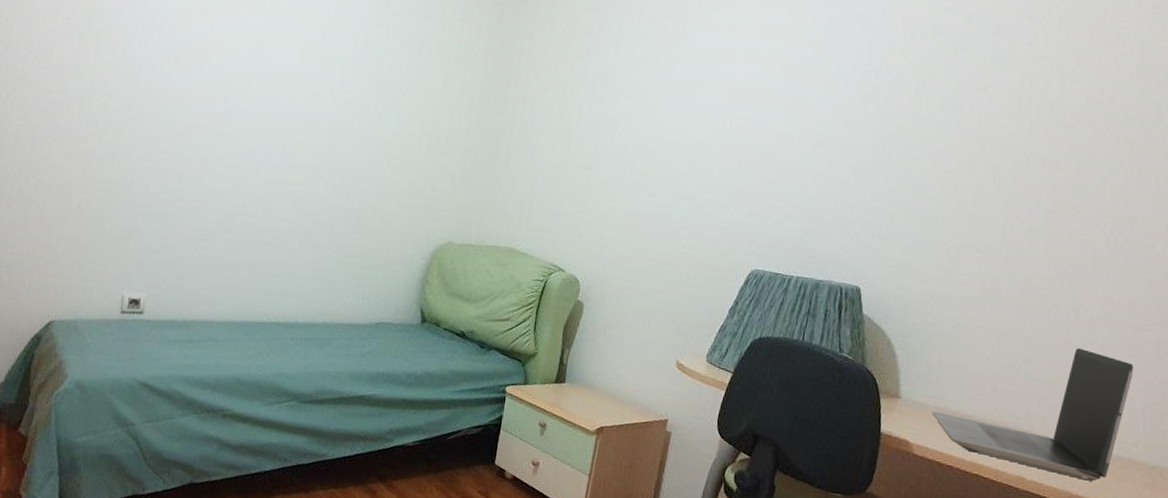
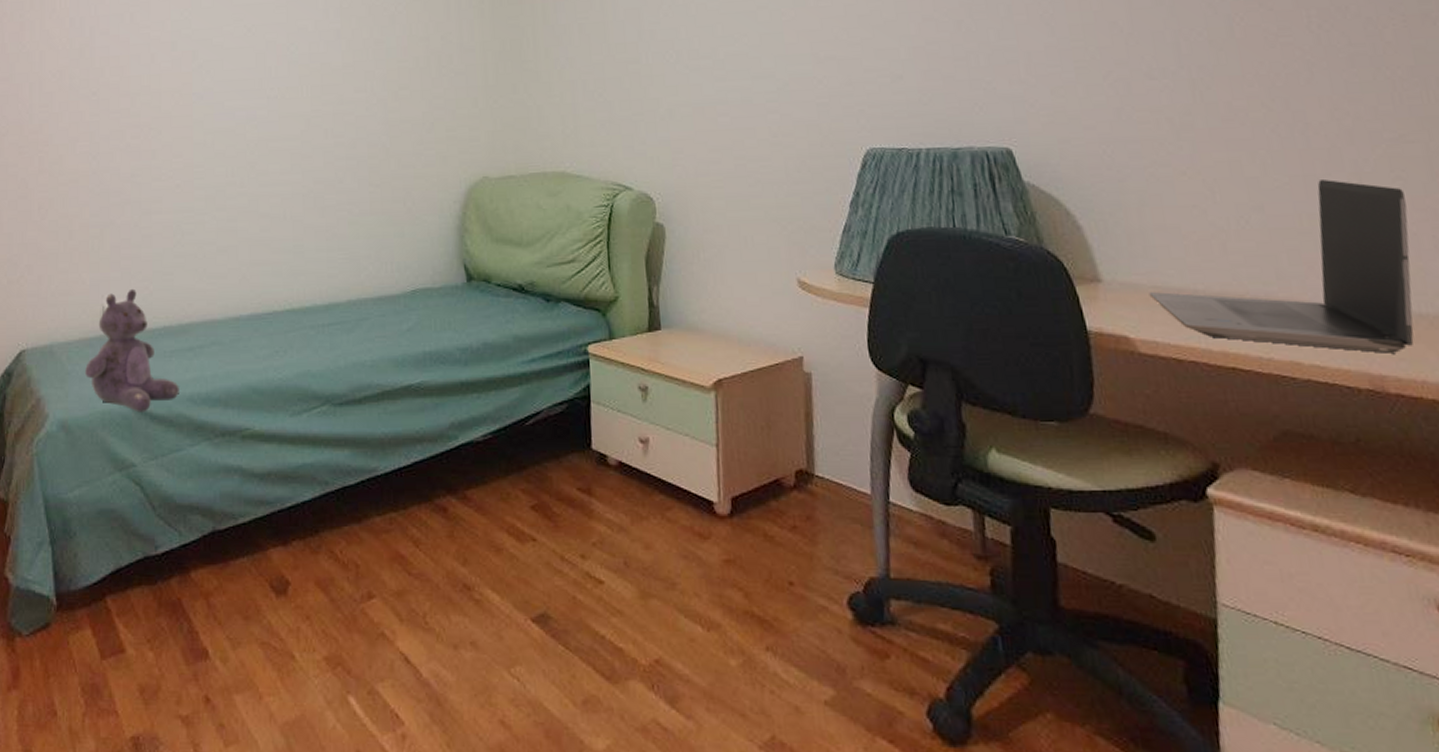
stuffed animal: none [102,285,178,385] -> present [85,288,179,413]

